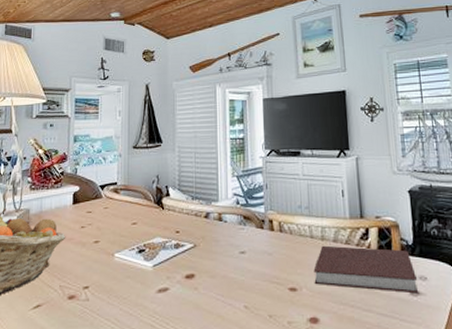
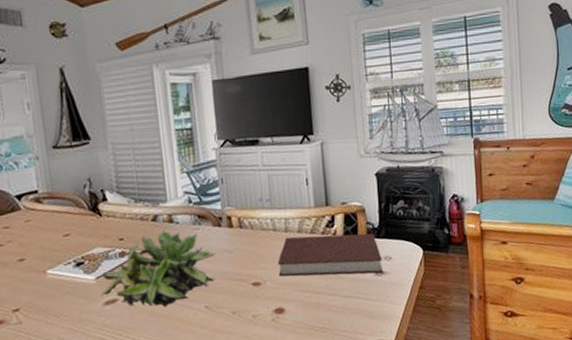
succulent plant: none [156,227,257,301] -> present [101,230,216,307]

